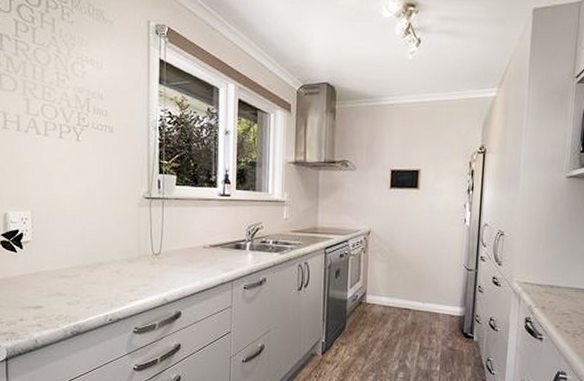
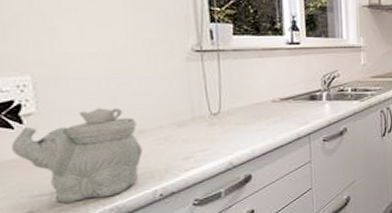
teapot: none [13,241,100,316] -> present [10,107,143,203]

